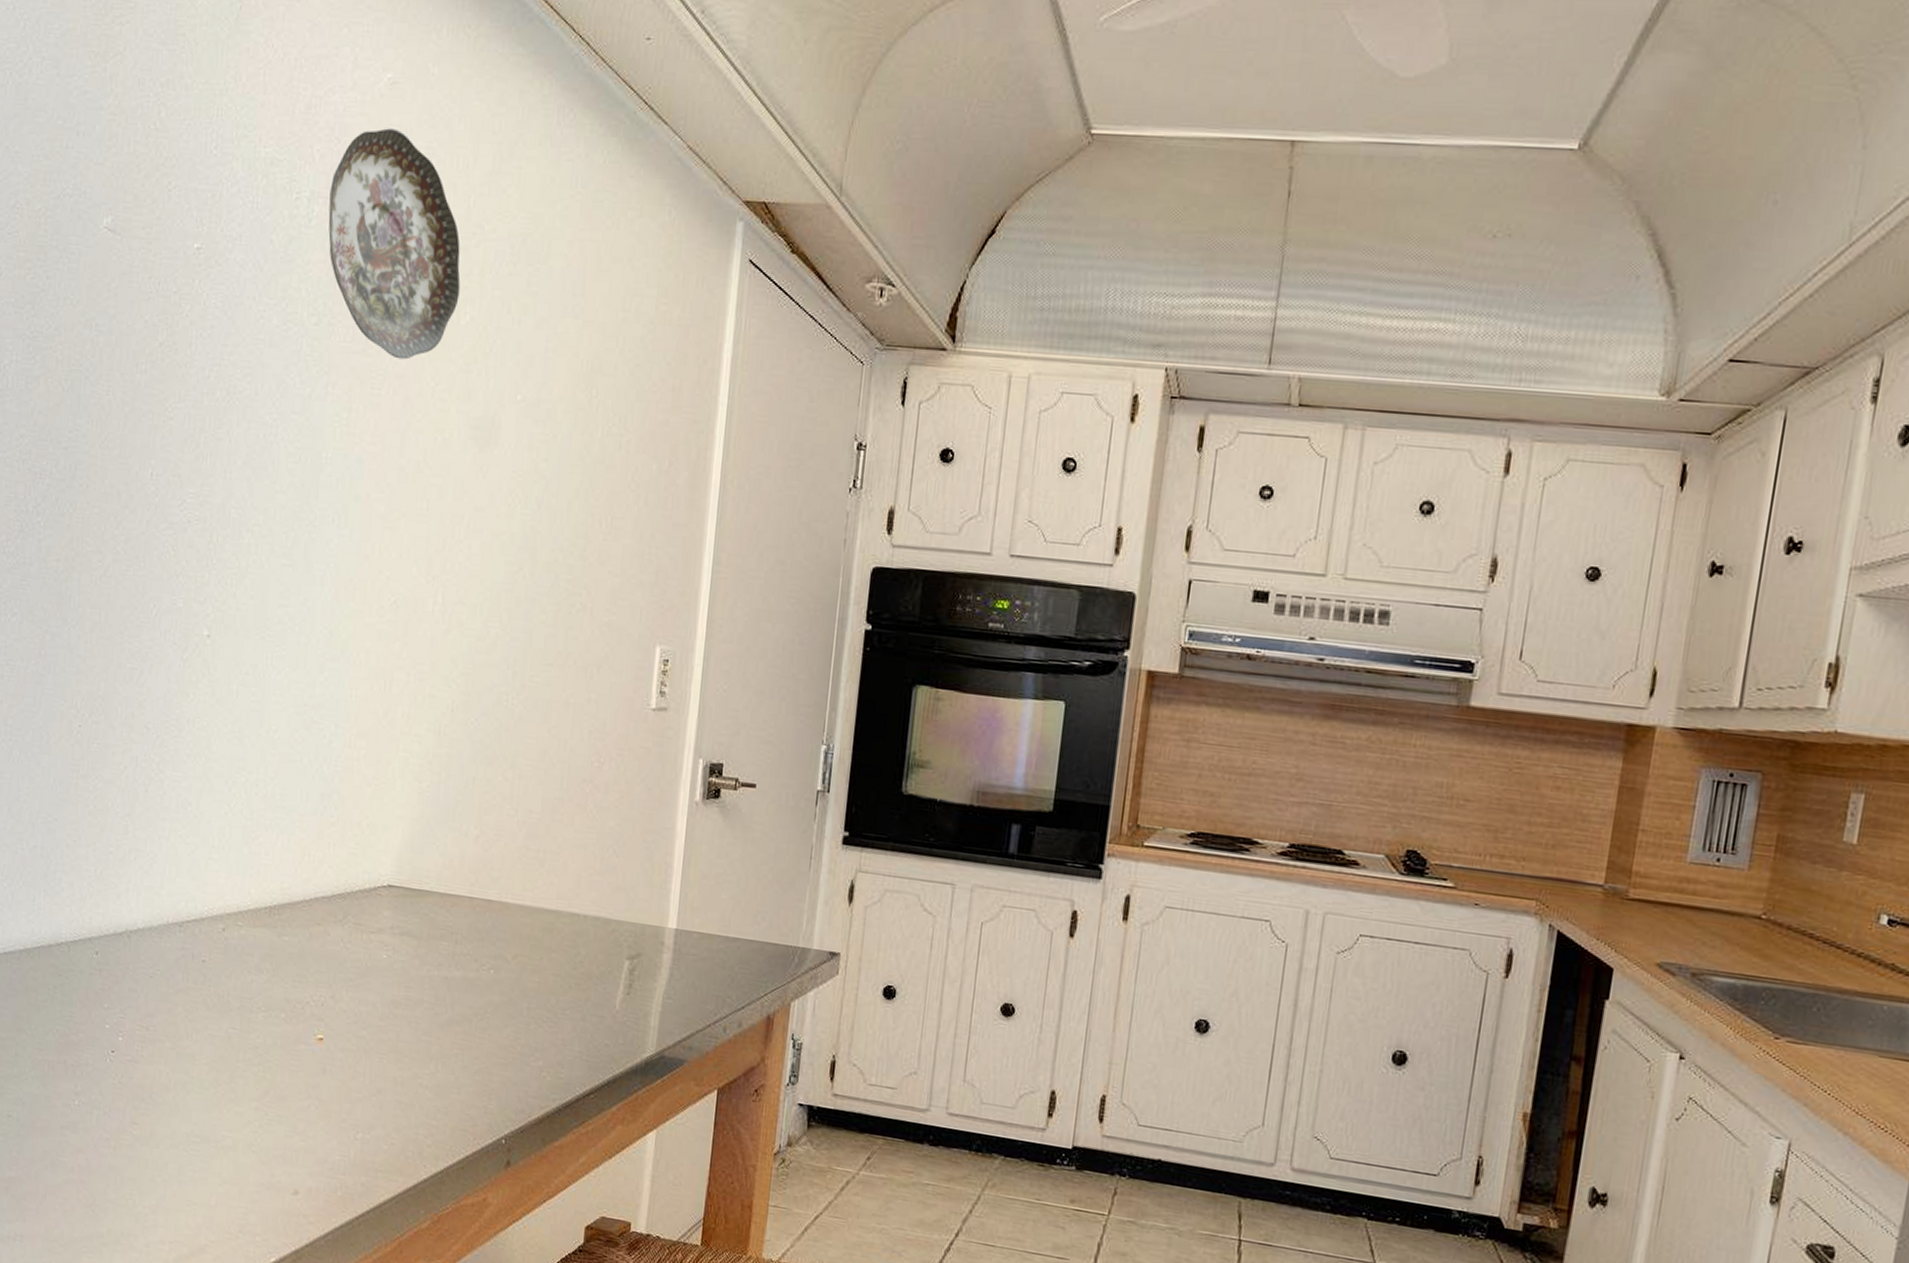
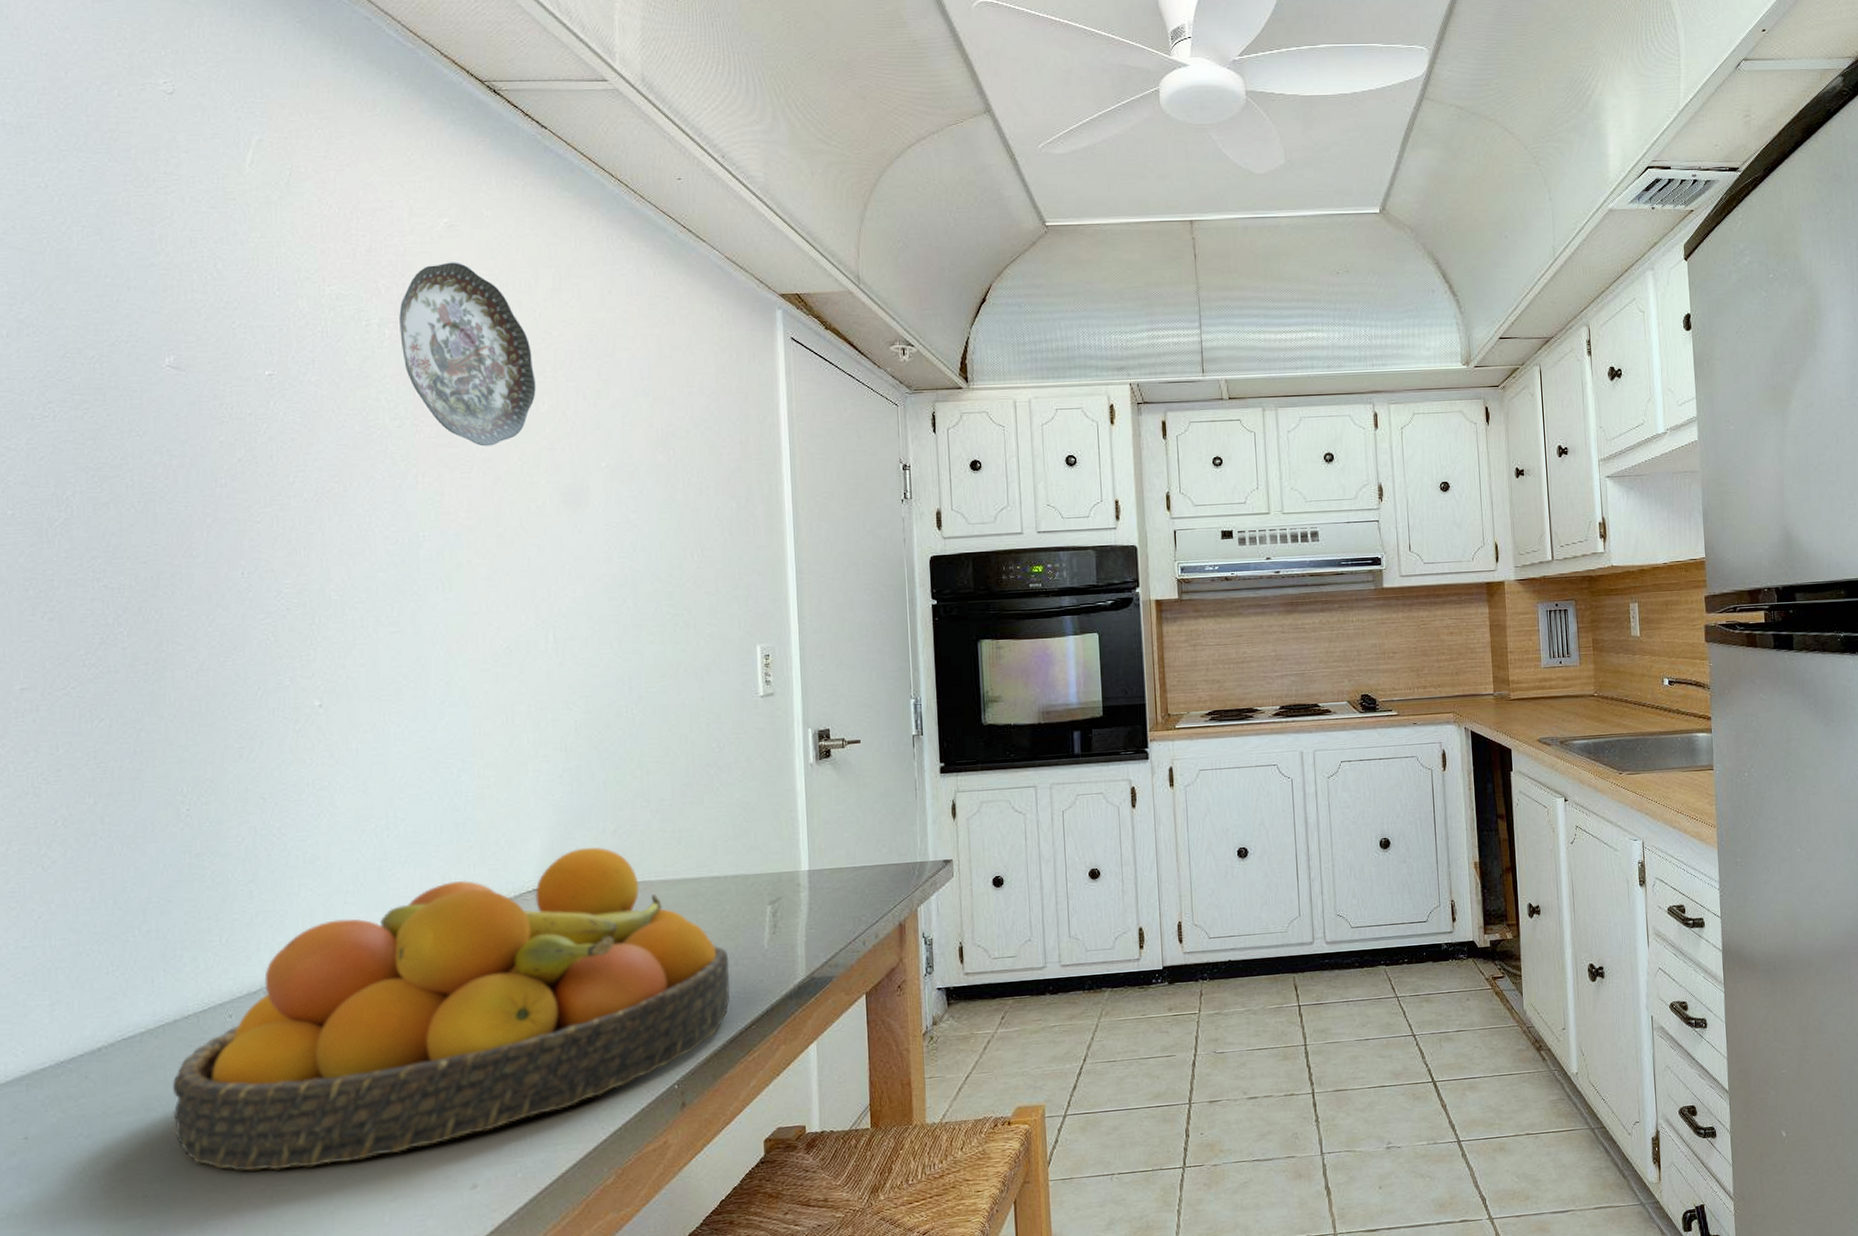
fruit bowl: none [39,848,577,1138] -> present [173,847,730,1171]

